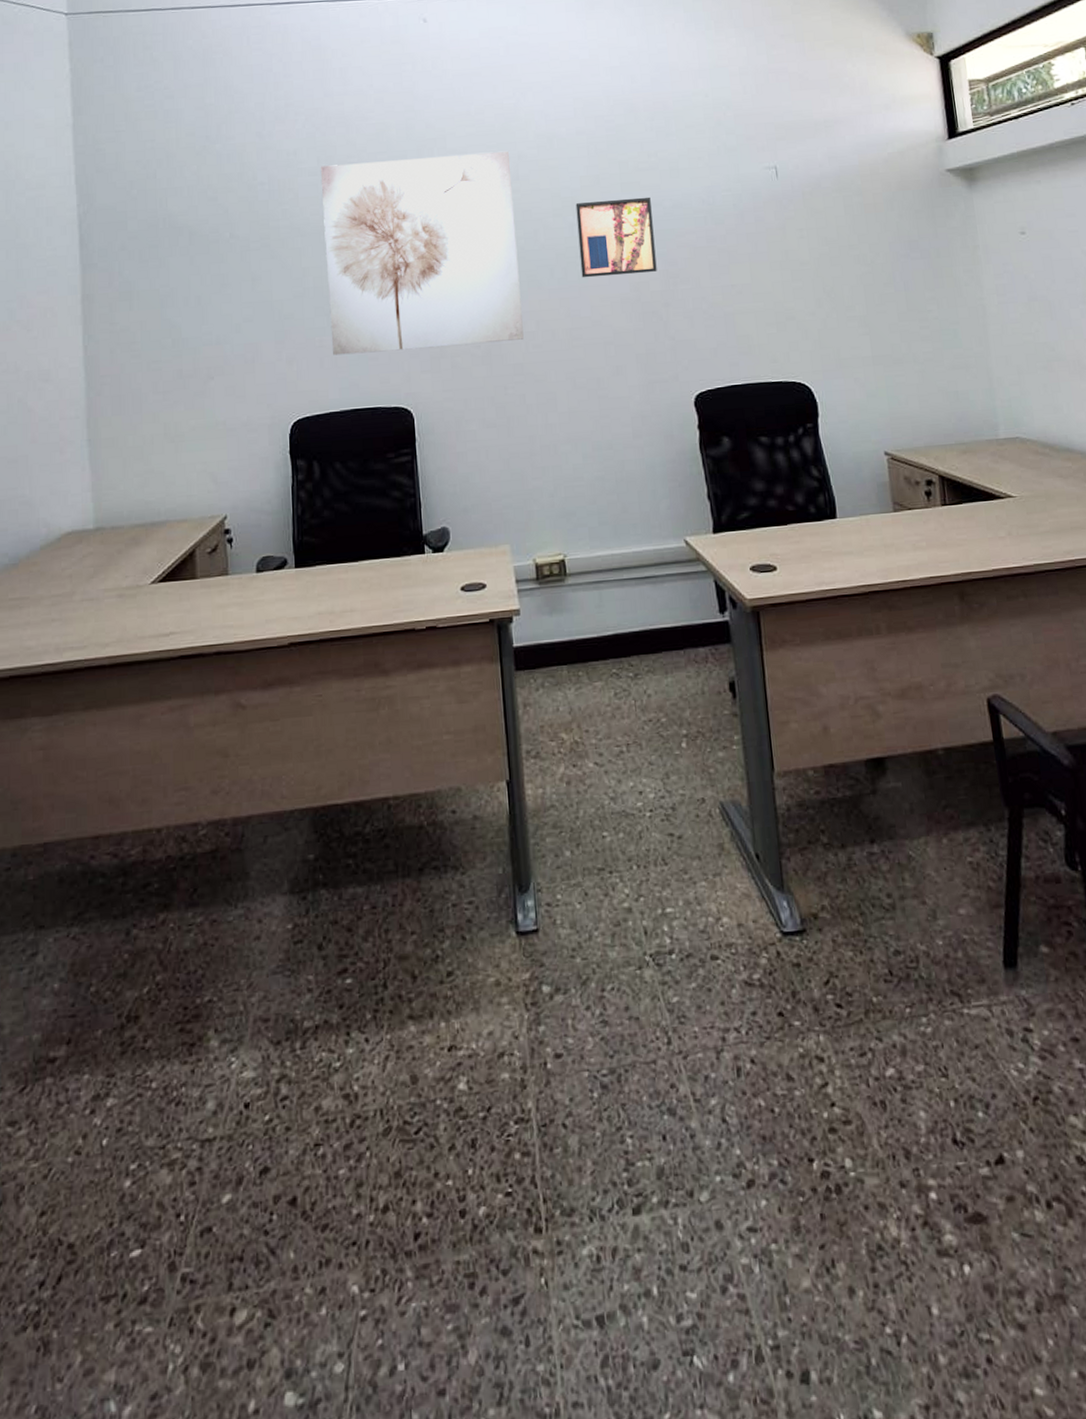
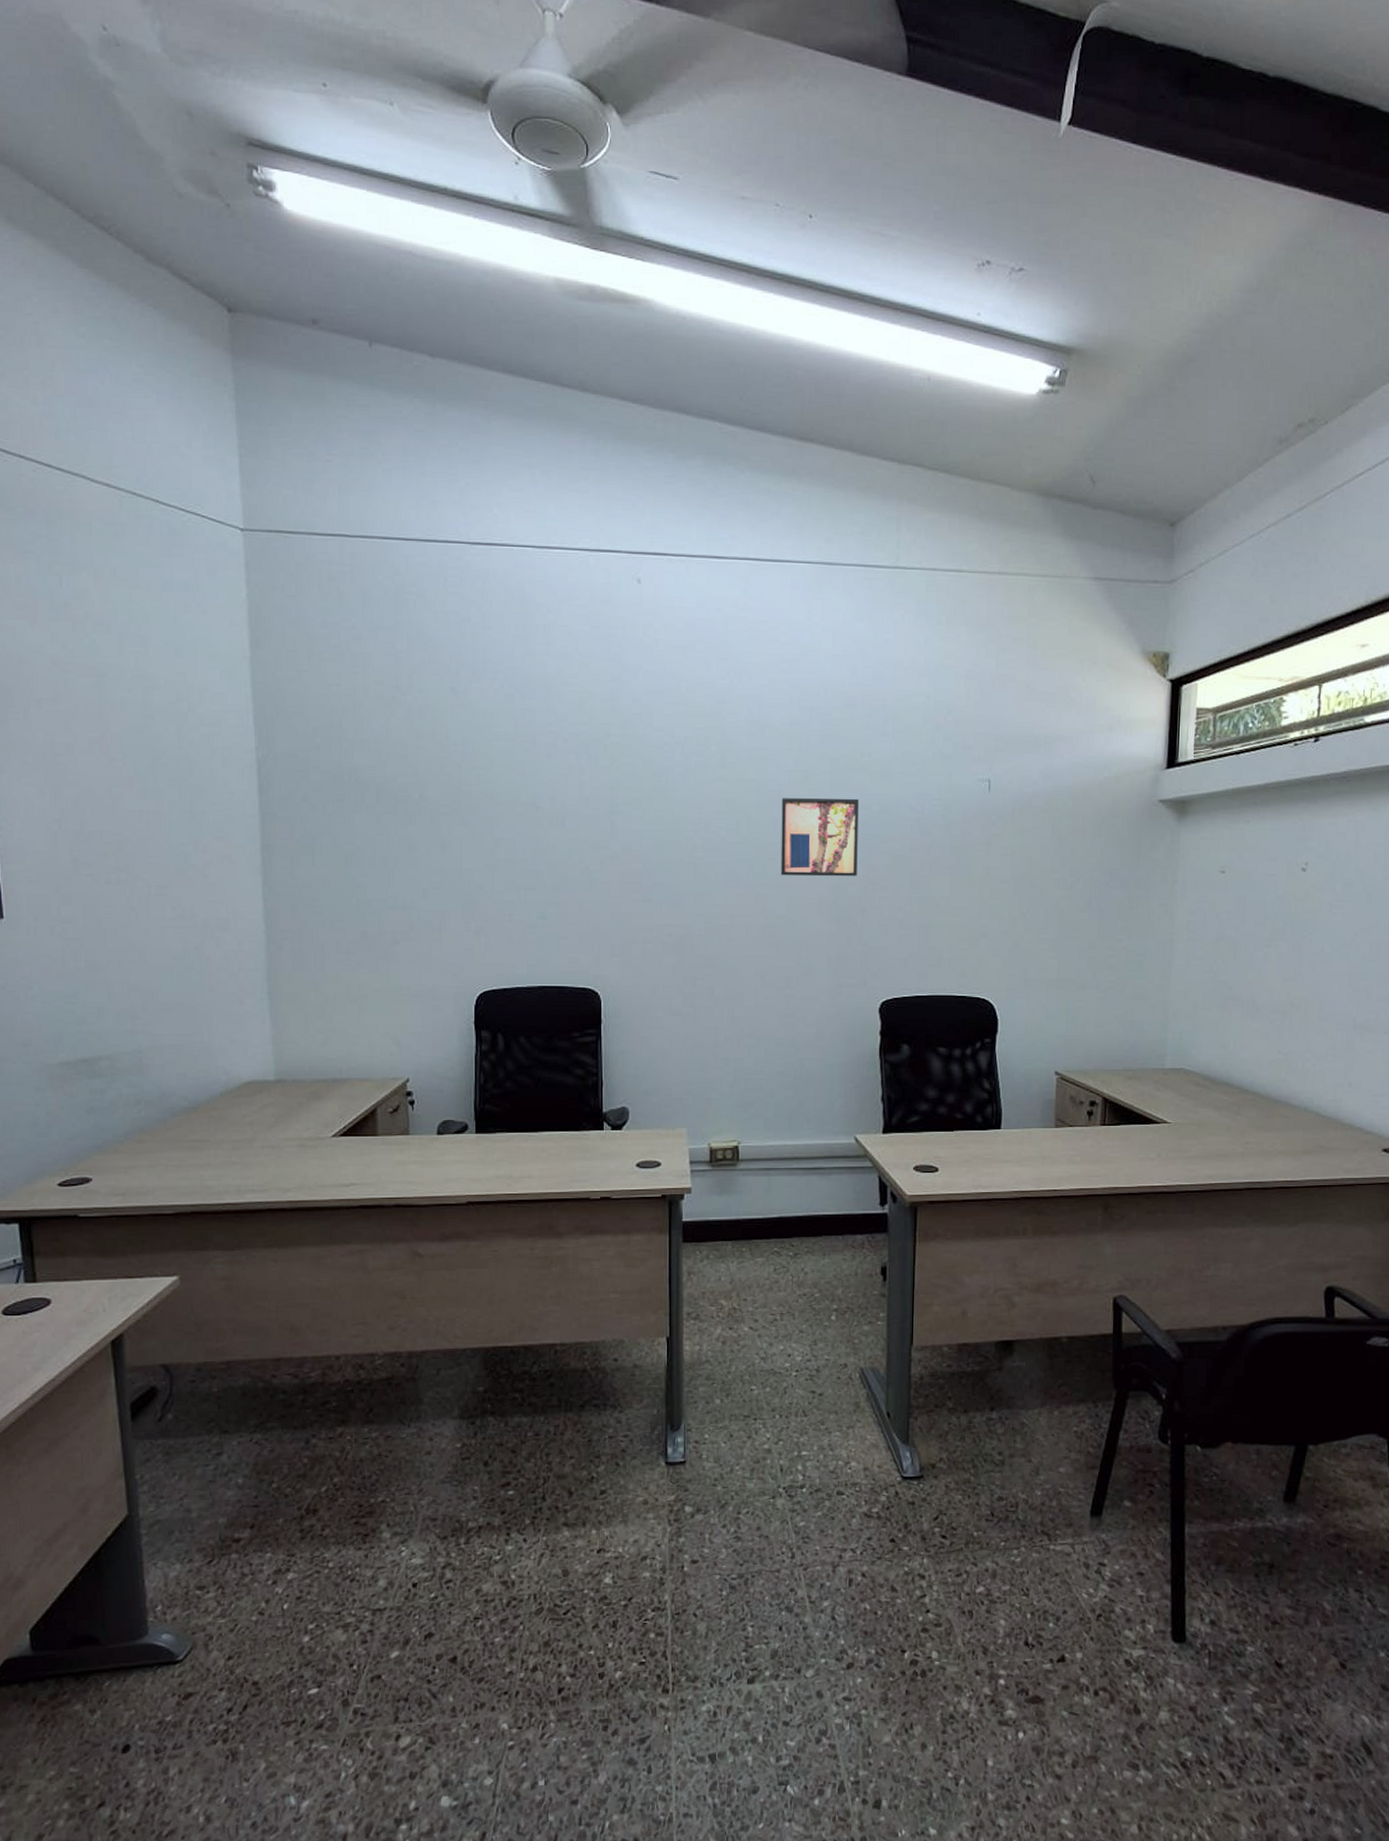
wall art: present [320,151,524,356] -> none [517,731,718,933]

